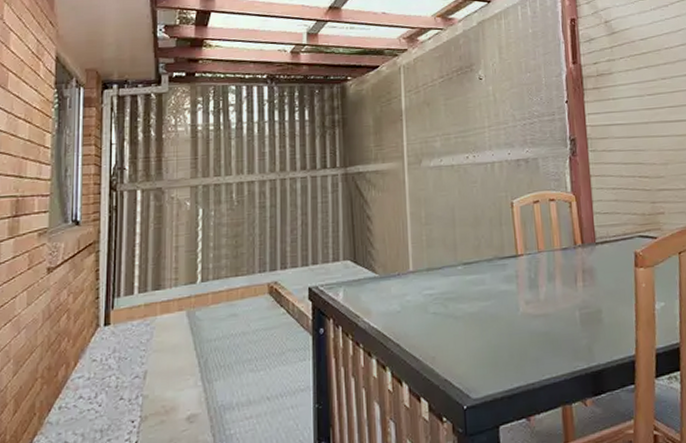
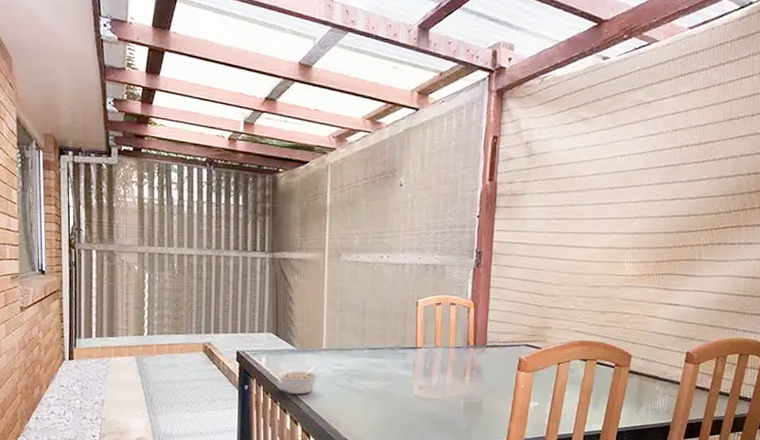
legume: none [358,293,408,332] -> present [277,366,320,395]

